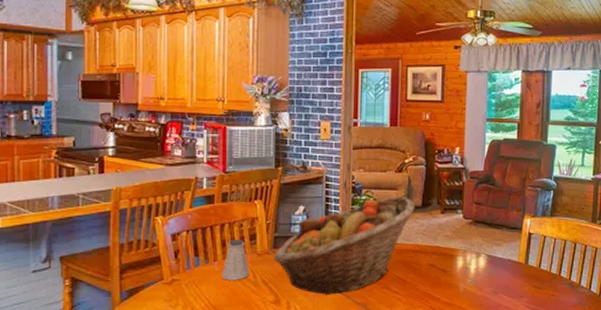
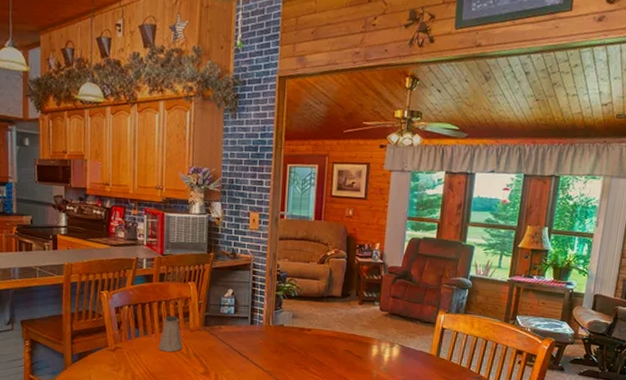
fruit basket: present [274,196,415,296] -> none [204,285,335,372]

